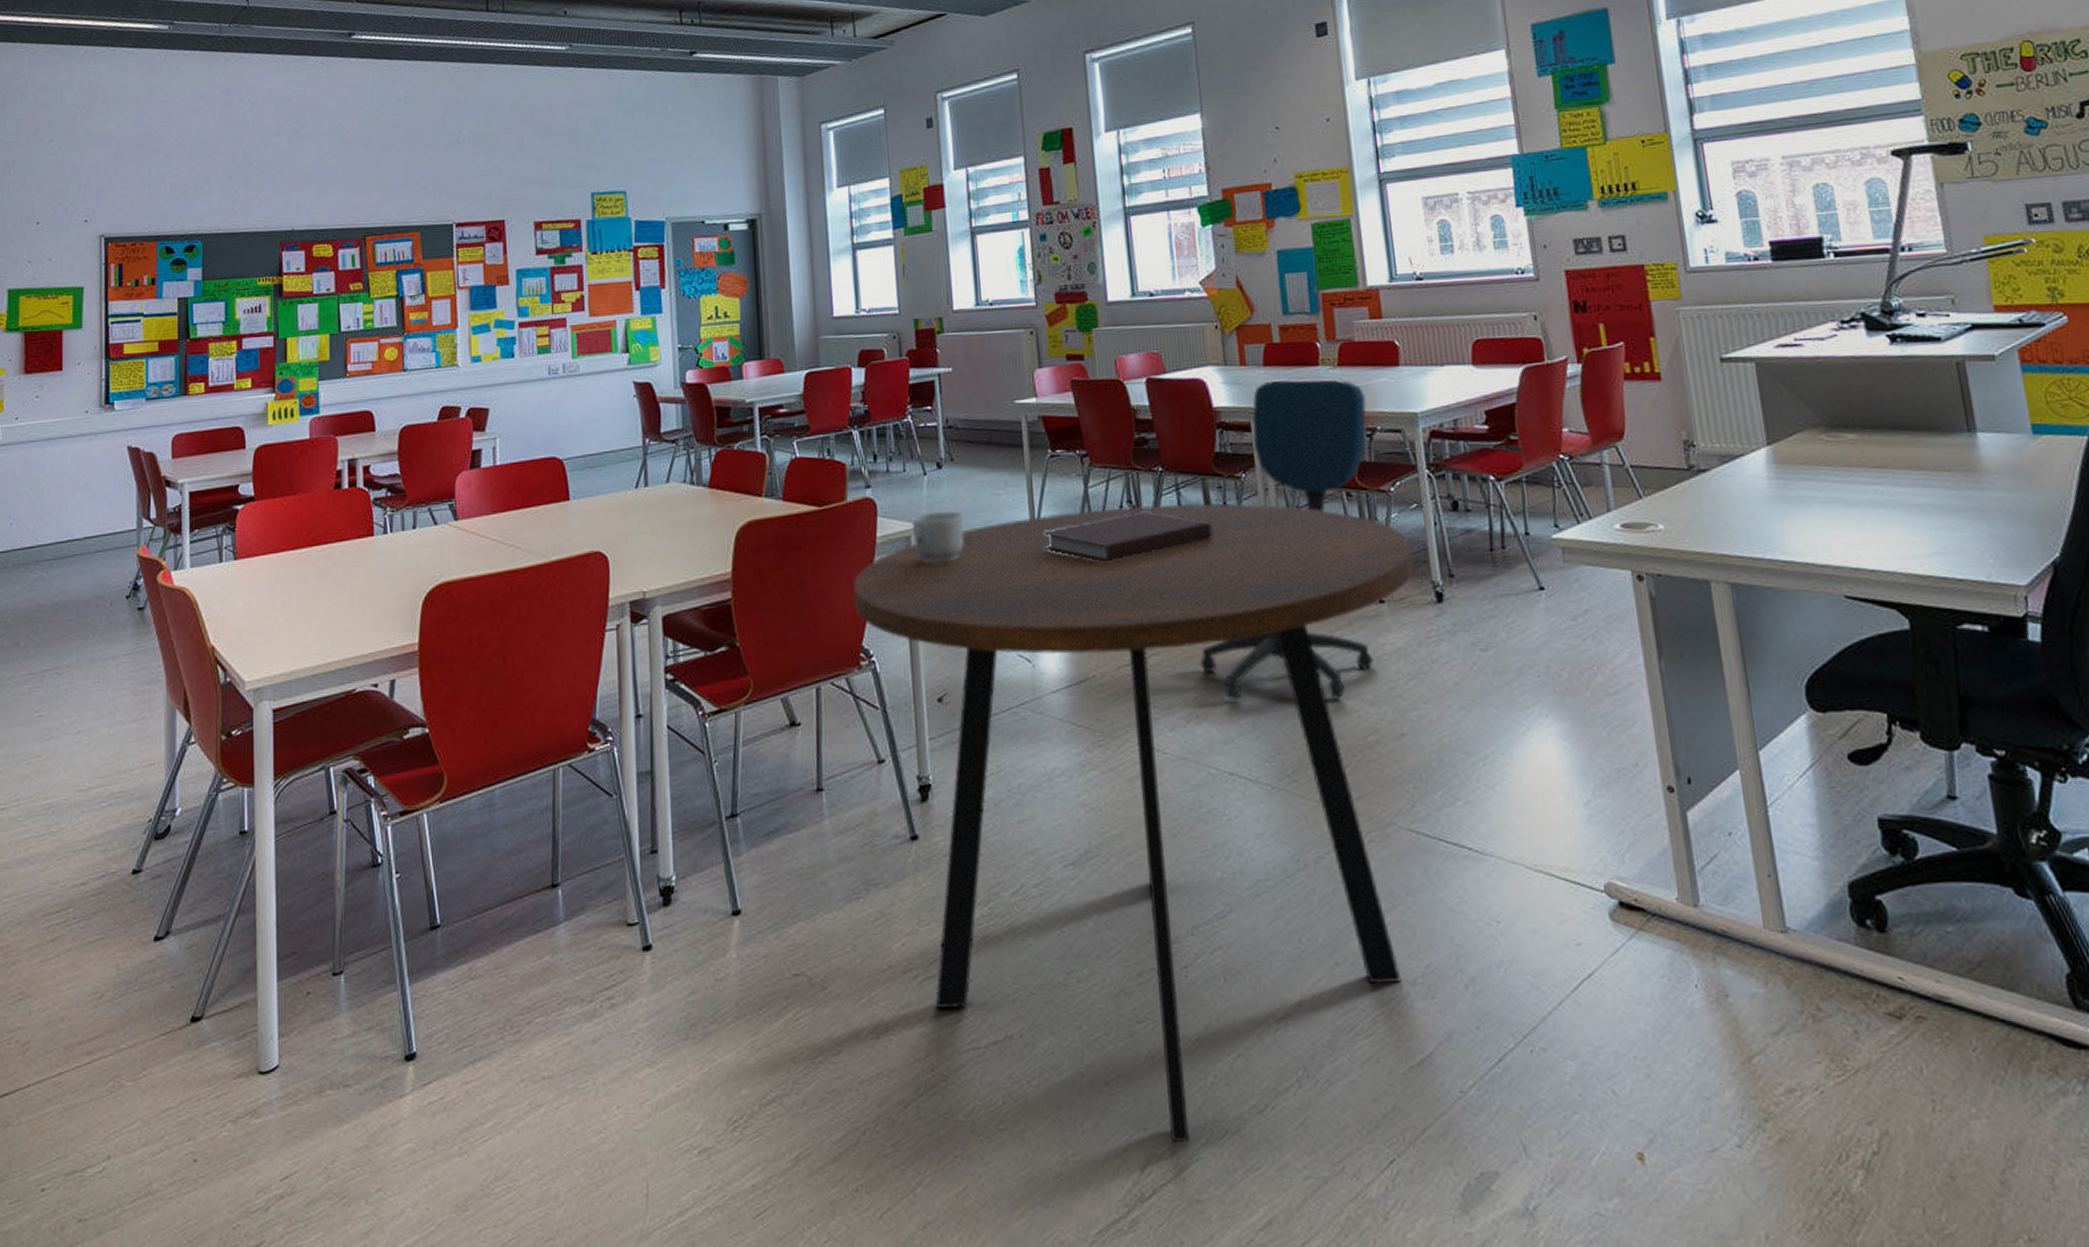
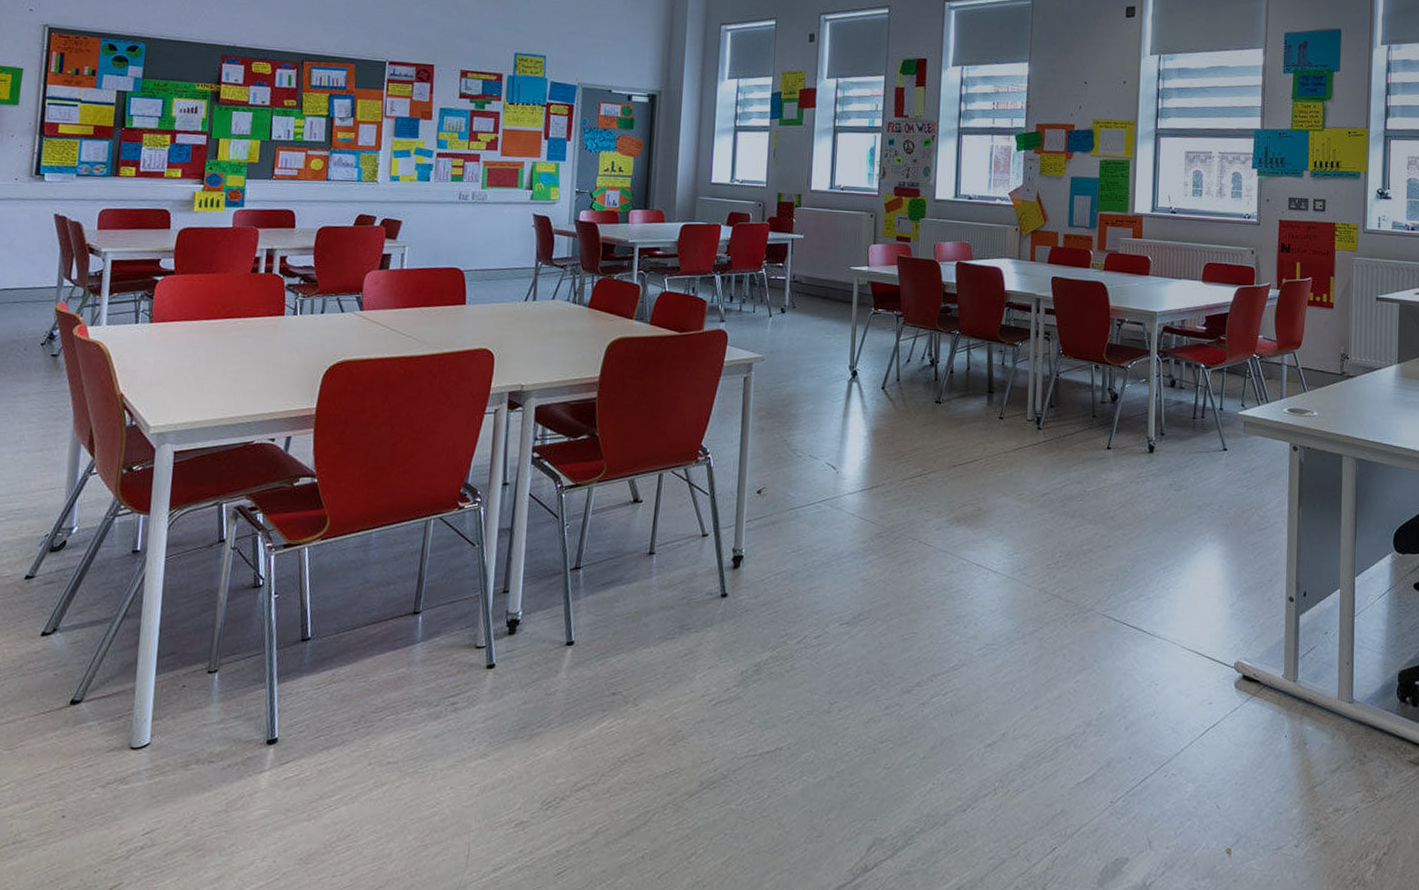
dining table: present [854,503,1414,1144] -> none [699,357,1137,831]
mug: present [911,511,964,564] -> none [753,347,796,387]
notebook: present [1042,511,1213,563] -> none [858,363,991,399]
office chair: present [1199,380,1374,701] -> none [966,275,1120,517]

